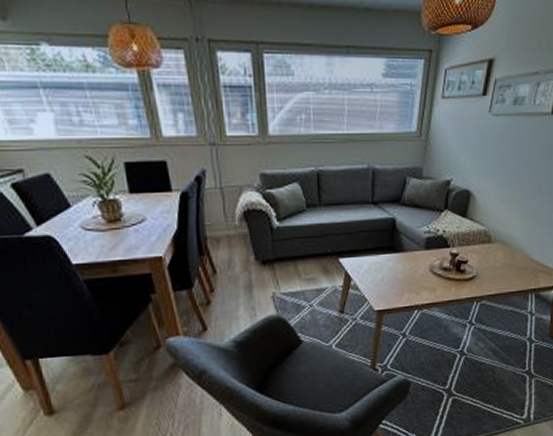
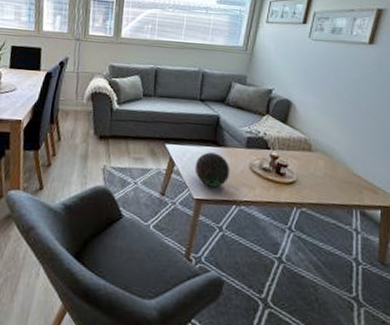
decorative orb: none [373,260,411,296] -> present [195,152,230,187]

